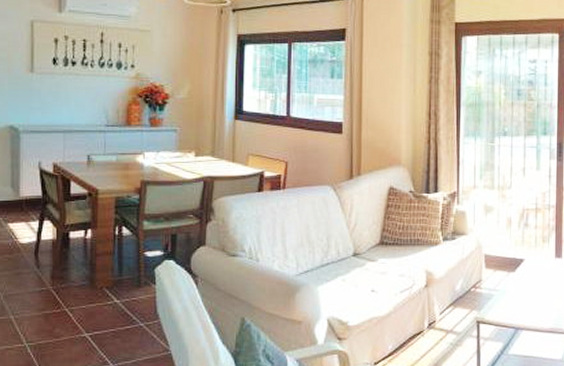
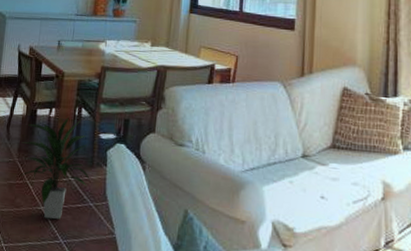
indoor plant: none [55,237,138,345] -> present [21,117,90,220]

